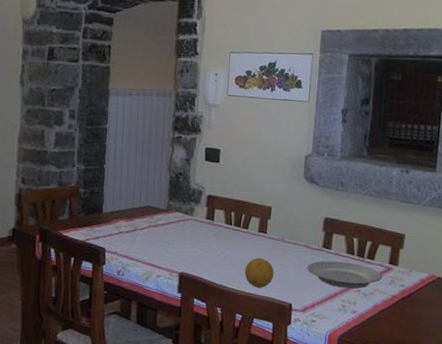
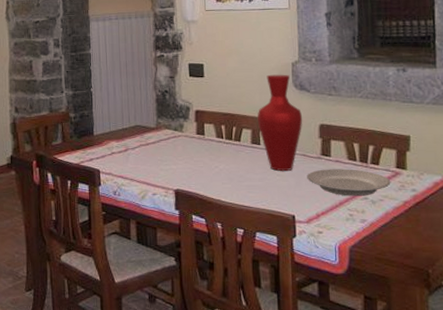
fruit: present [244,258,274,288] -> none [241,170,273,200]
vase: none [266,165,310,260] -> present [257,74,303,171]

